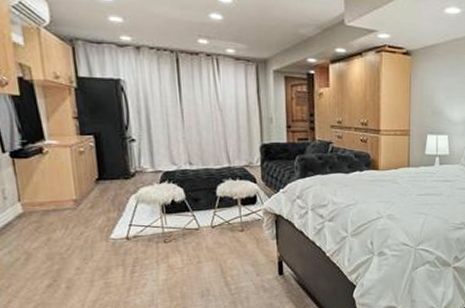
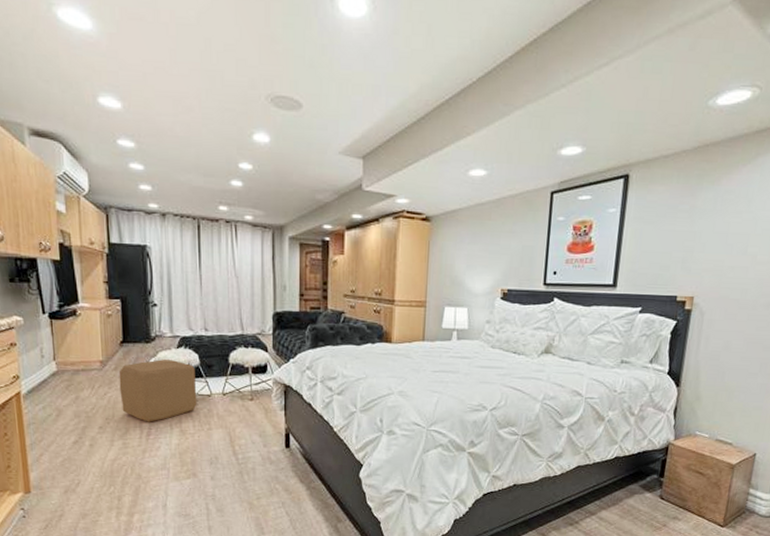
pouf: none [95,195,185,260] -> present [118,359,197,422]

